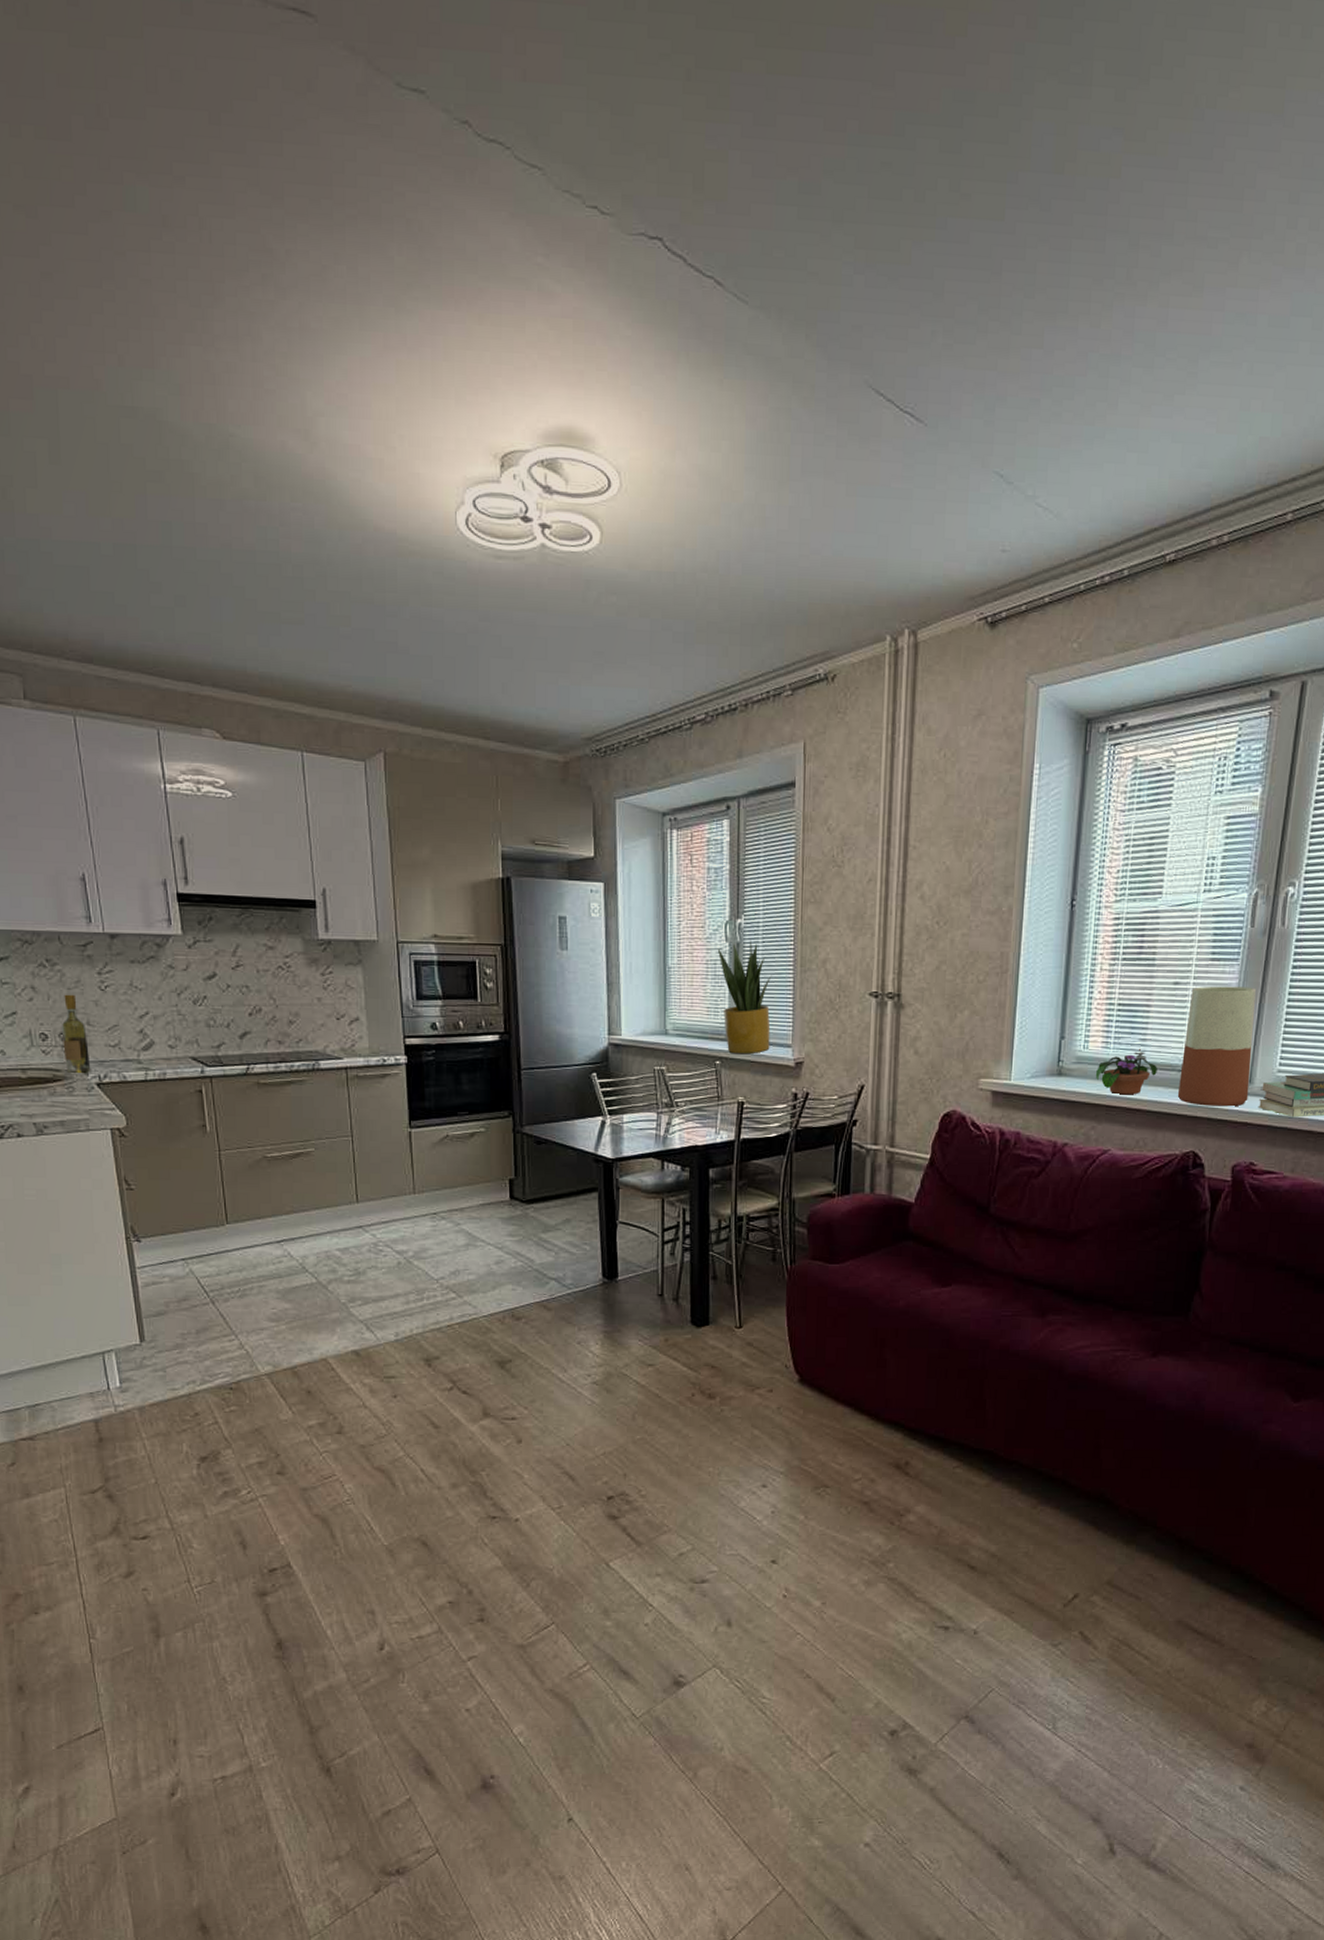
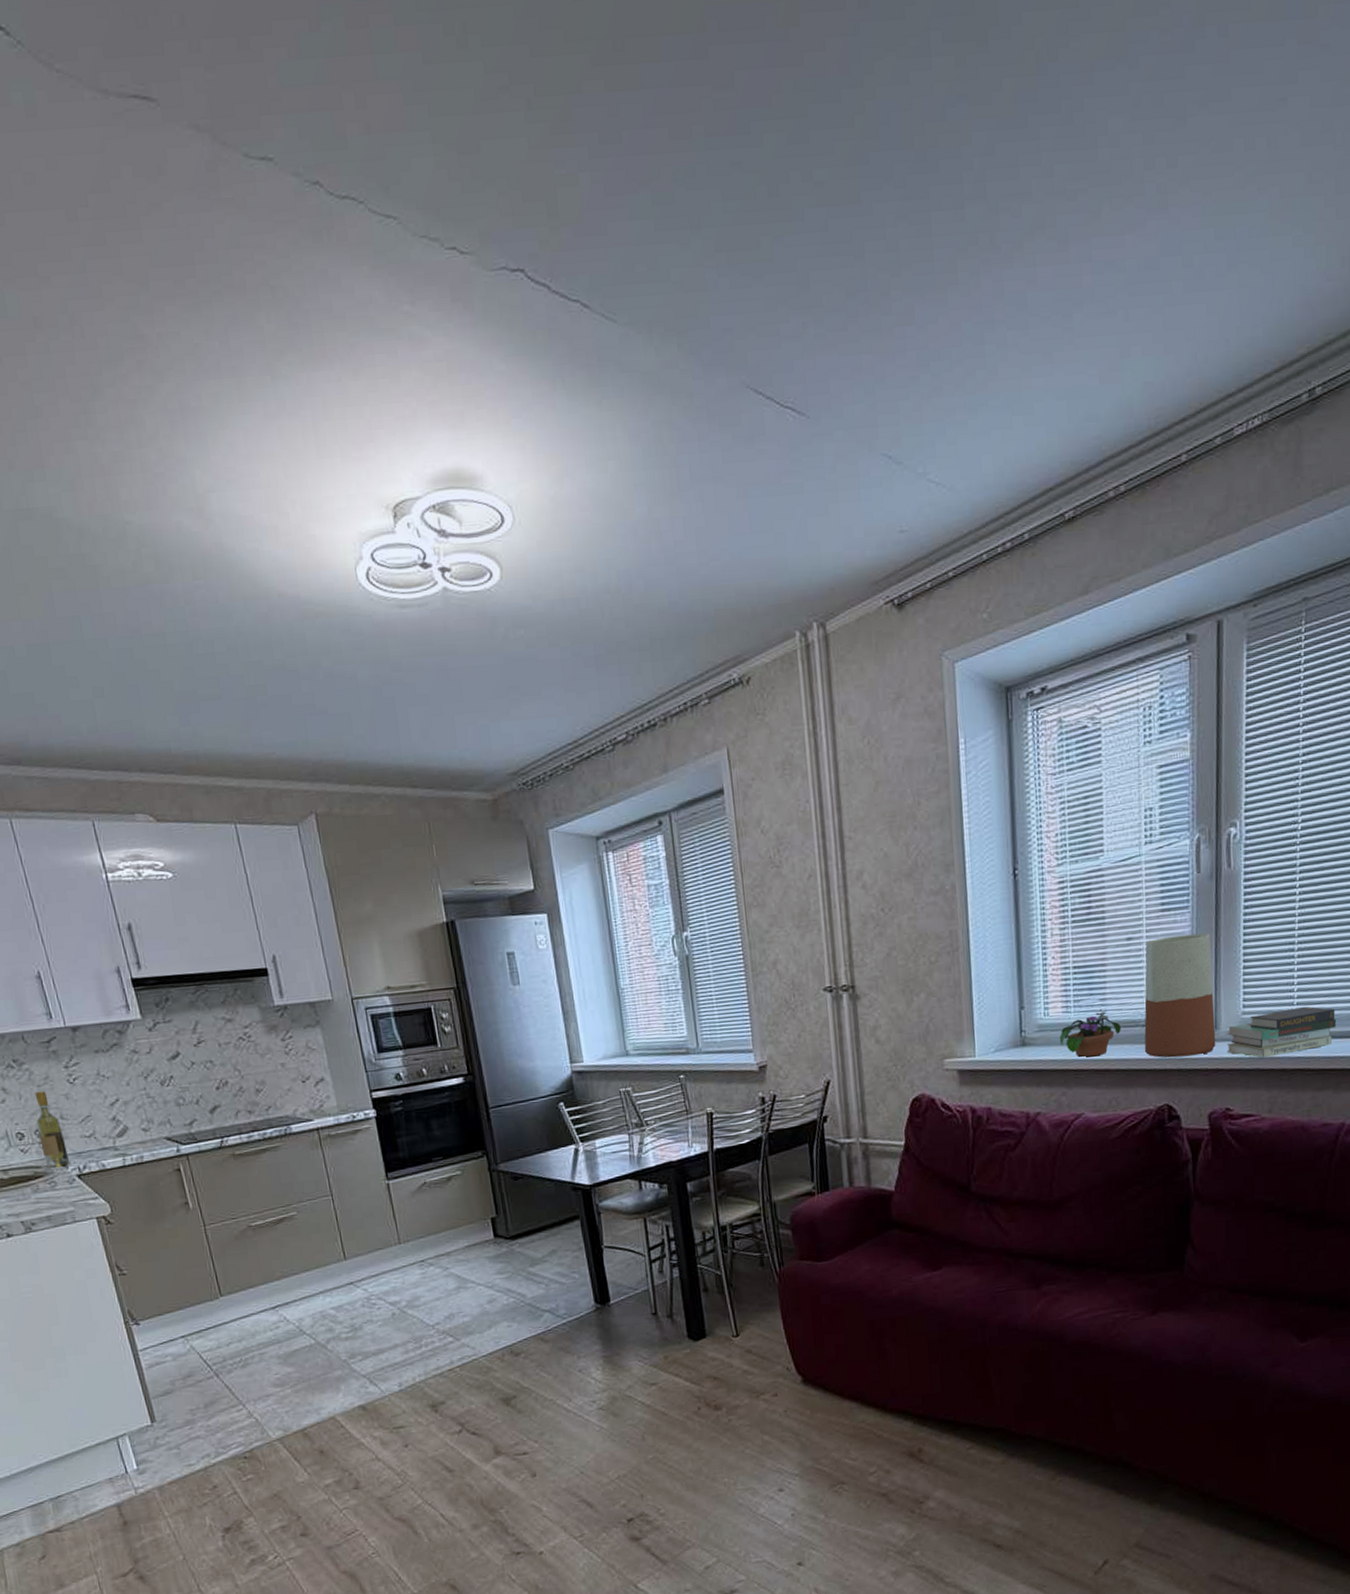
planter: present [717,940,772,1054] -> none [667,951,732,1066]

